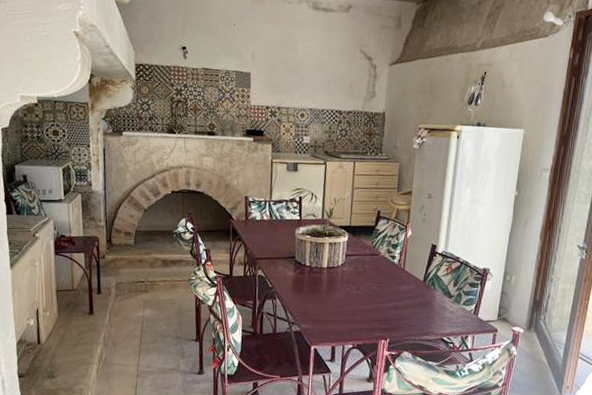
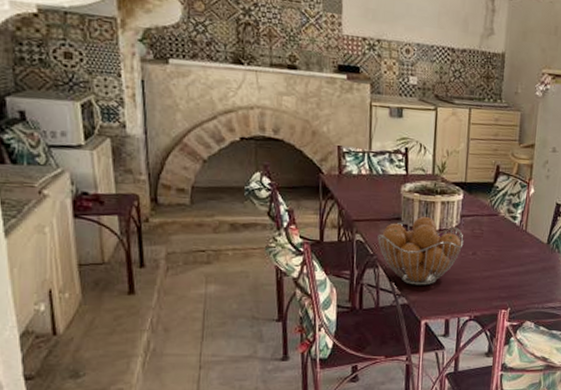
fruit basket: none [275,255,348,316] -> present [377,216,463,285]

